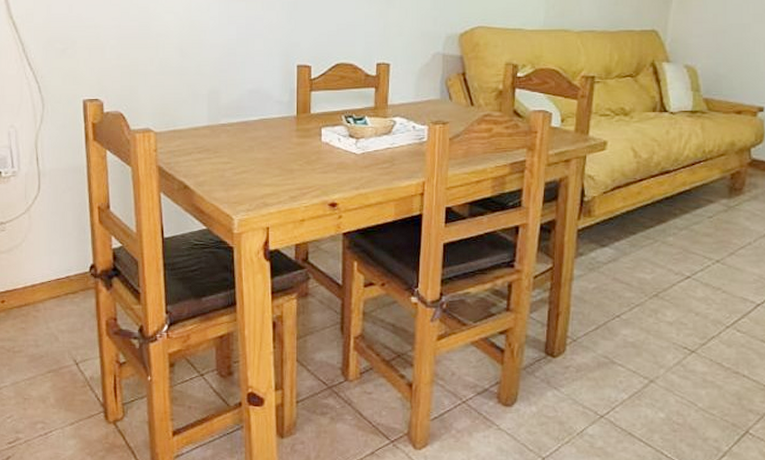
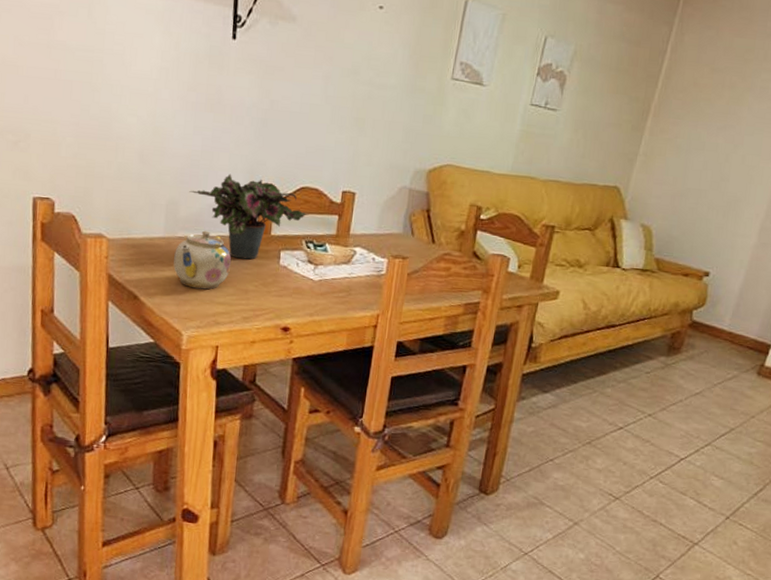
teapot: none [219,115,275,173] -> present [173,230,232,290]
potted plant: none [228,58,345,140] -> present [189,173,308,260]

